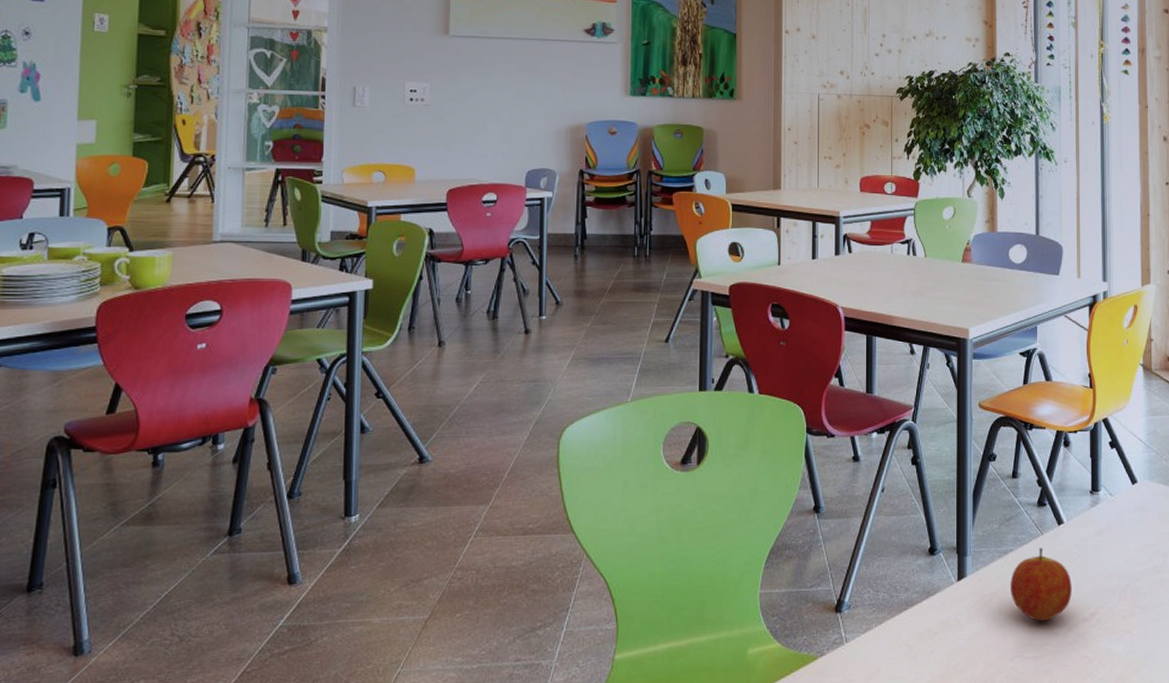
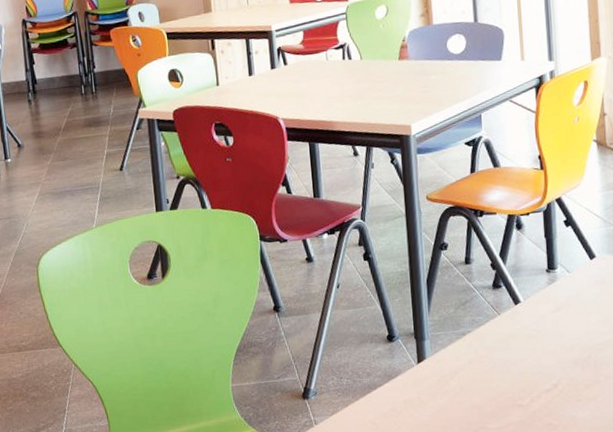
fruit: present [1010,548,1072,622] -> none [470,327,533,395]

